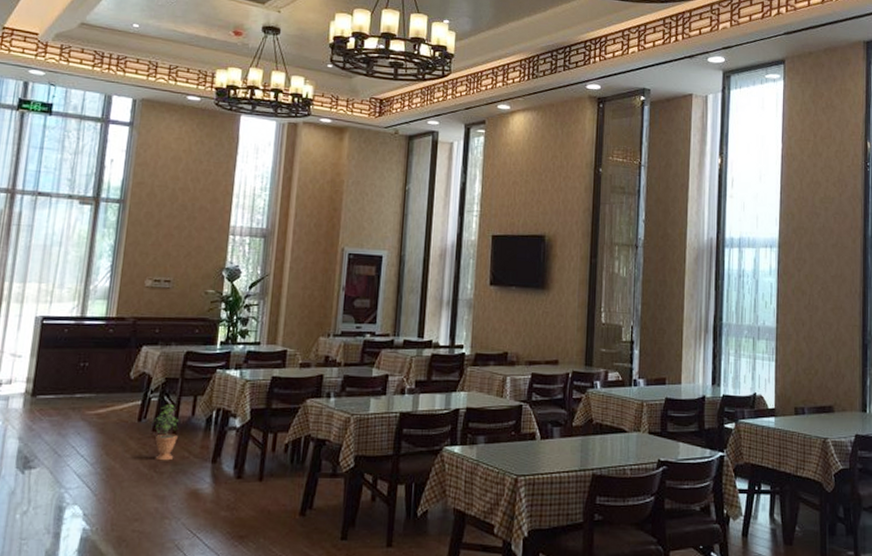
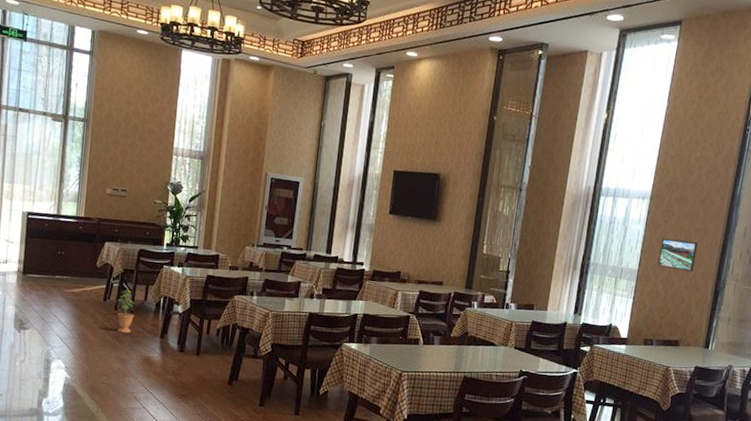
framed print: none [797,289,836,325] -> present [657,238,698,272]

